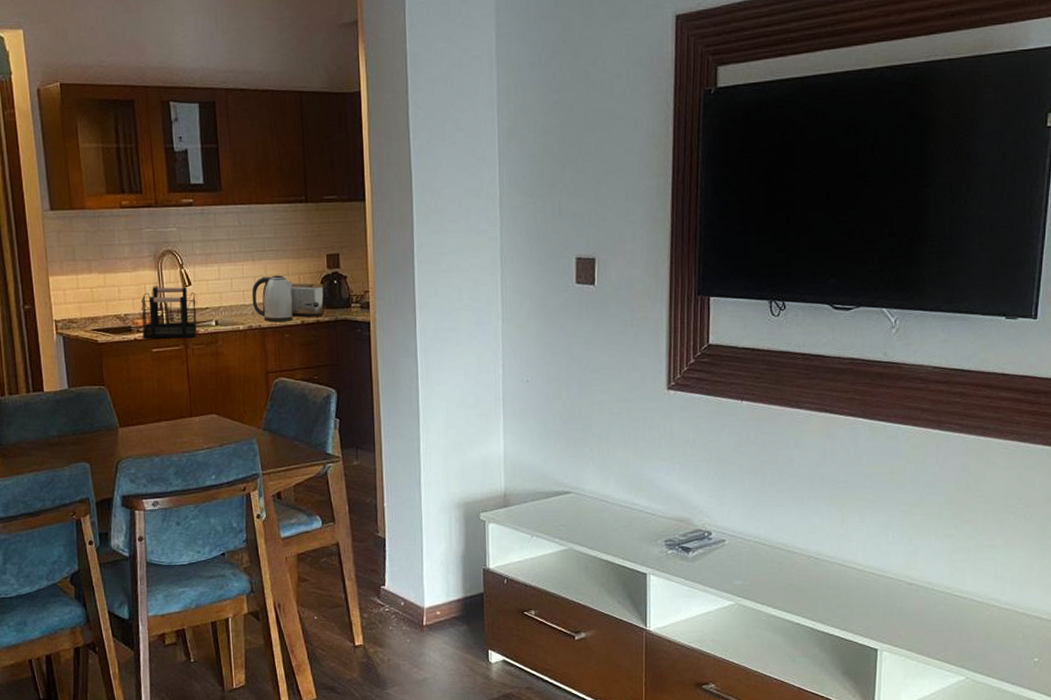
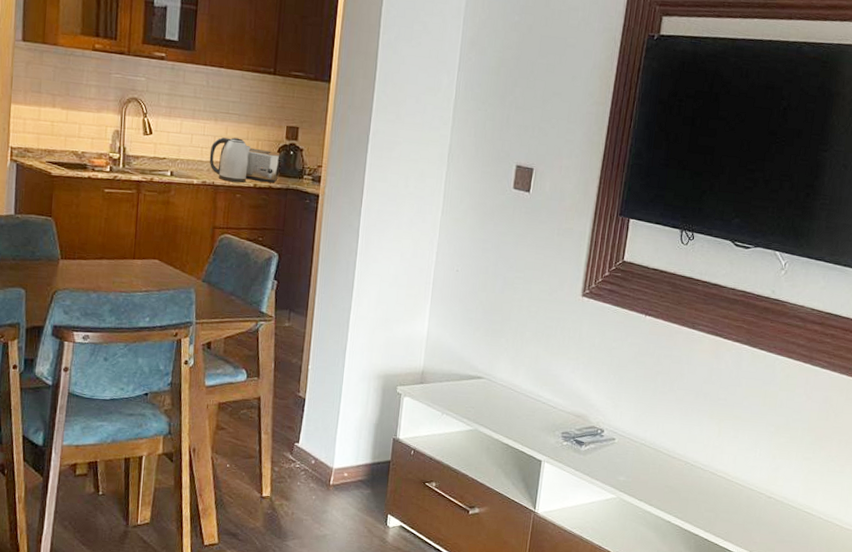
dish rack: present [141,287,197,339] -> none [97,130,155,185]

